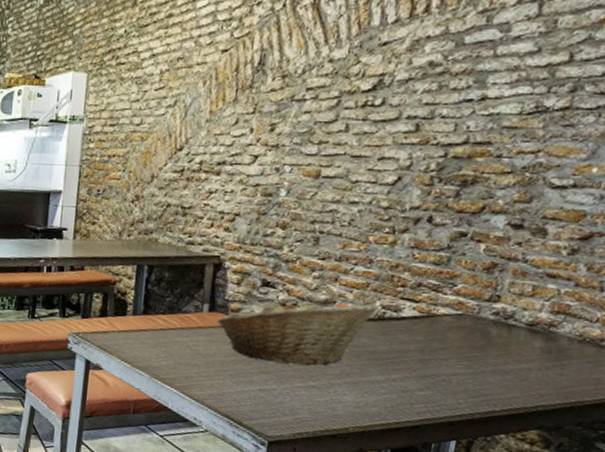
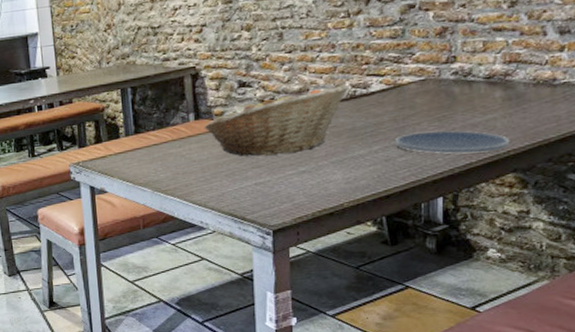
plate: none [417,367,542,403] -> present [396,130,510,154]

